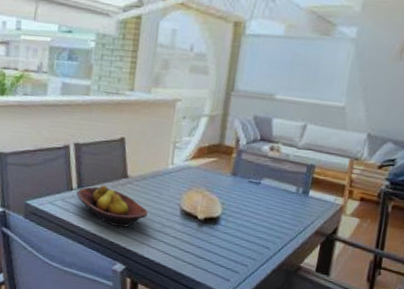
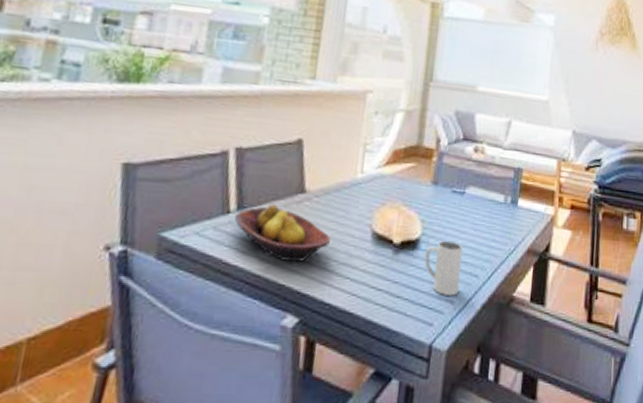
mug: none [224,219,258,261] -> present [424,240,464,296]

